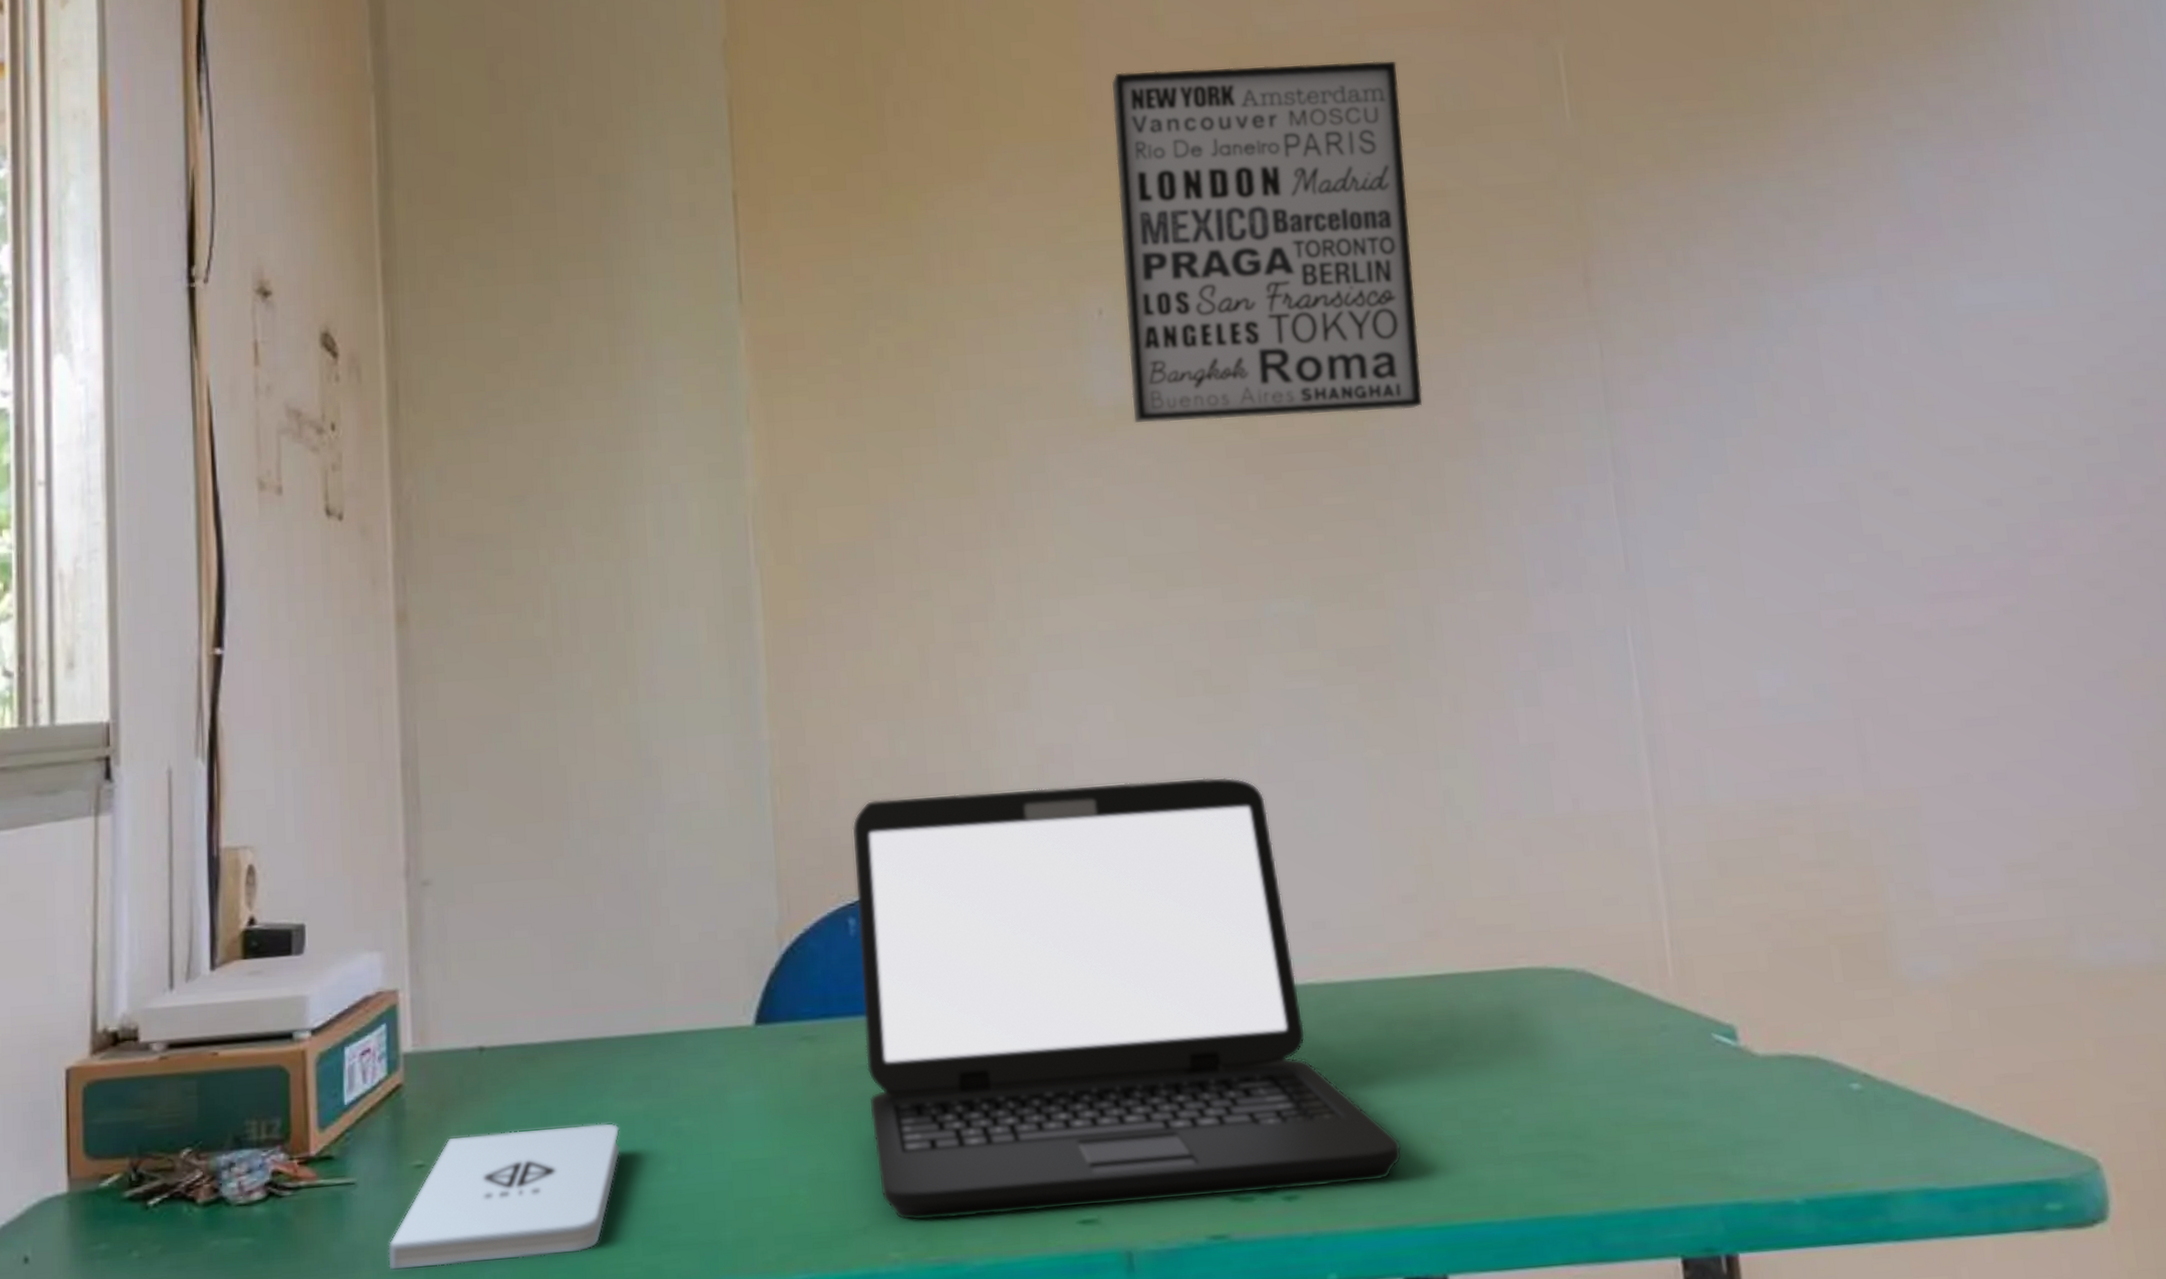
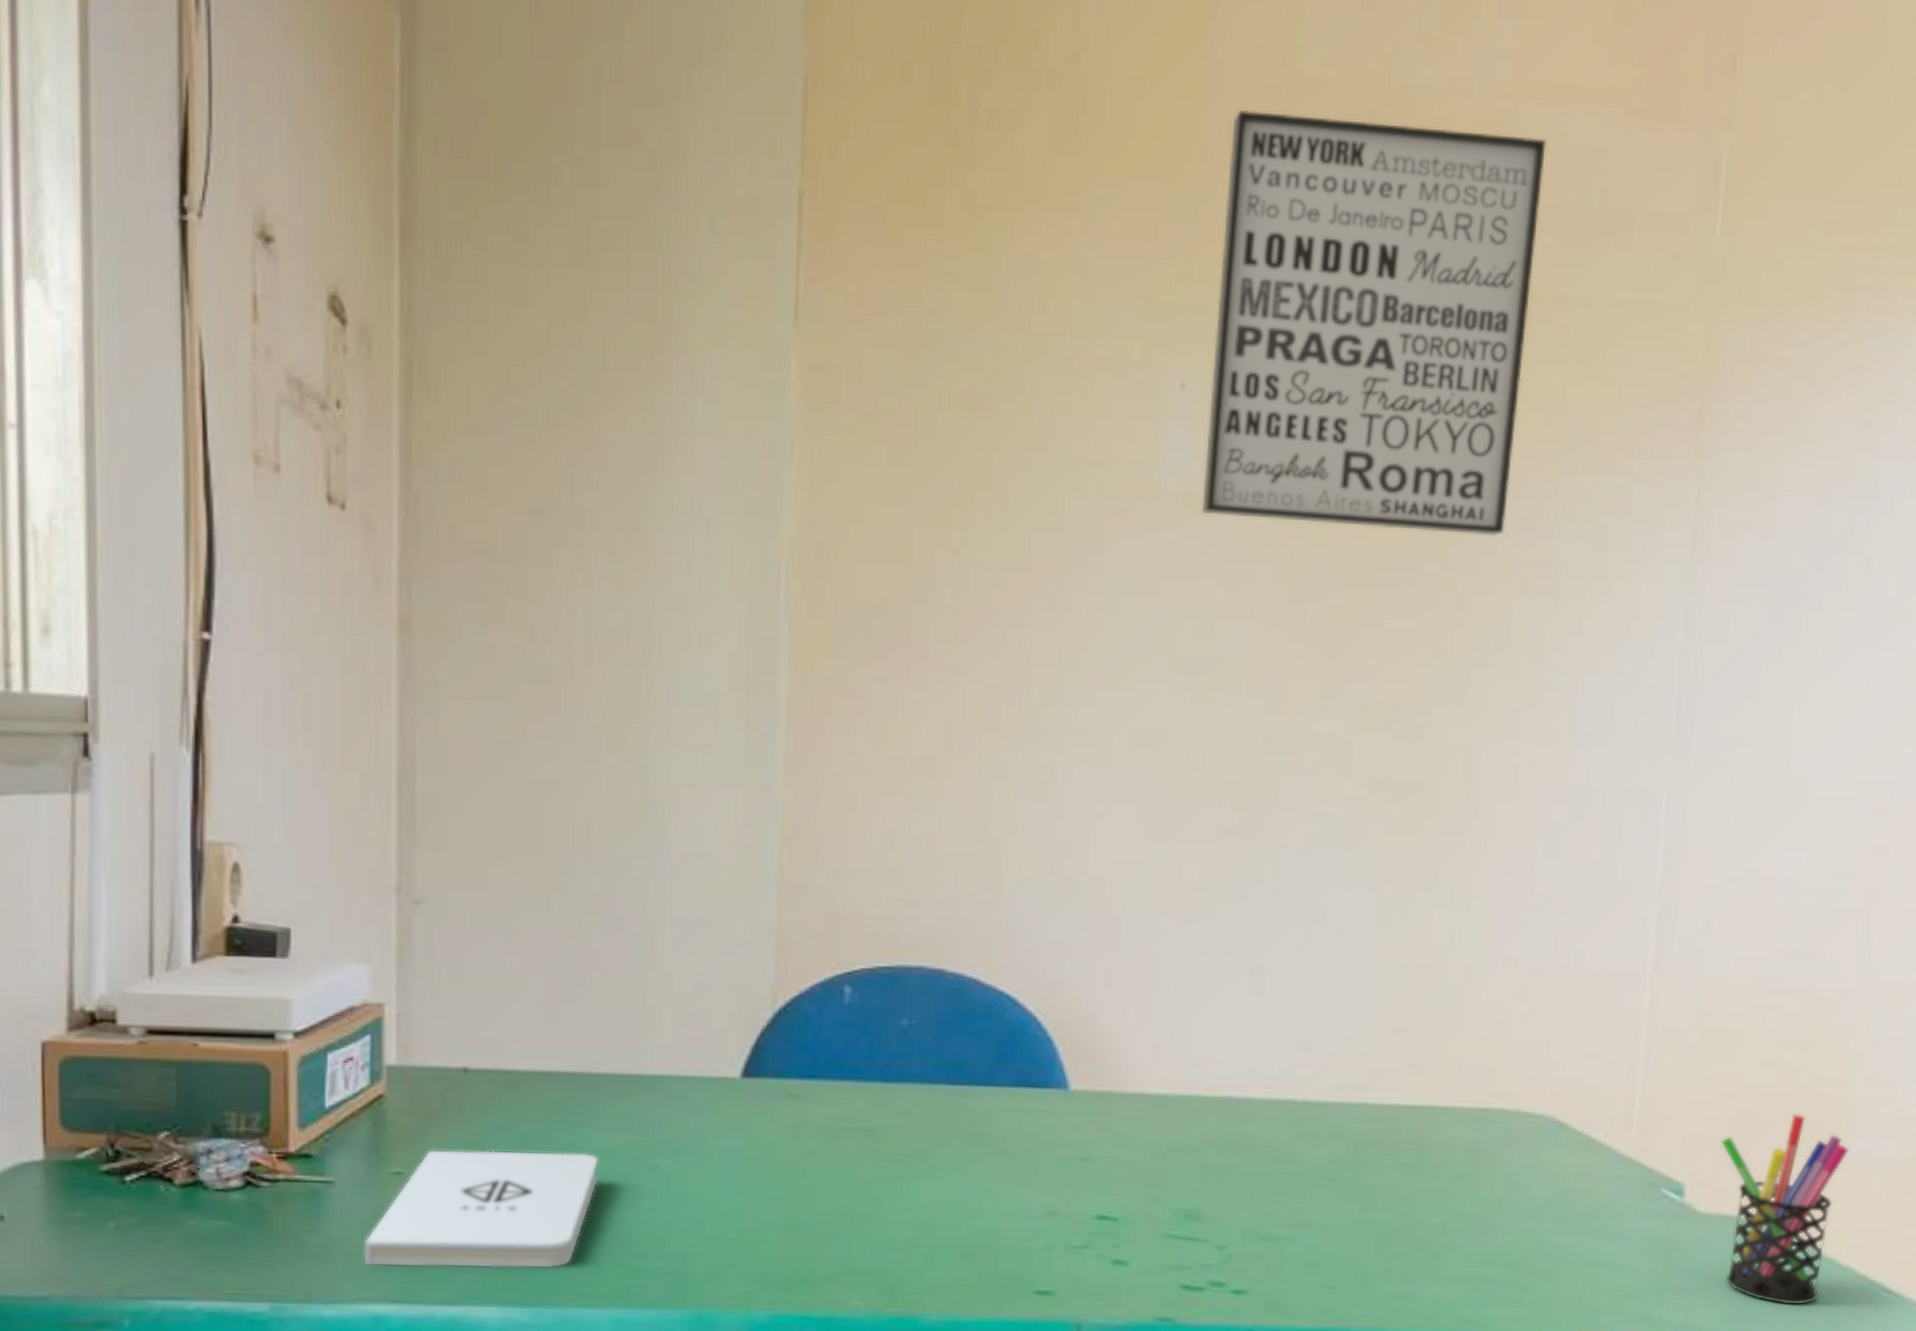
laptop: present [852,777,1402,1221] -> none [845,872,1350,1286]
pen holder: none [1762,937,1905,1147] -> present [1720,1114,1850,1305]

